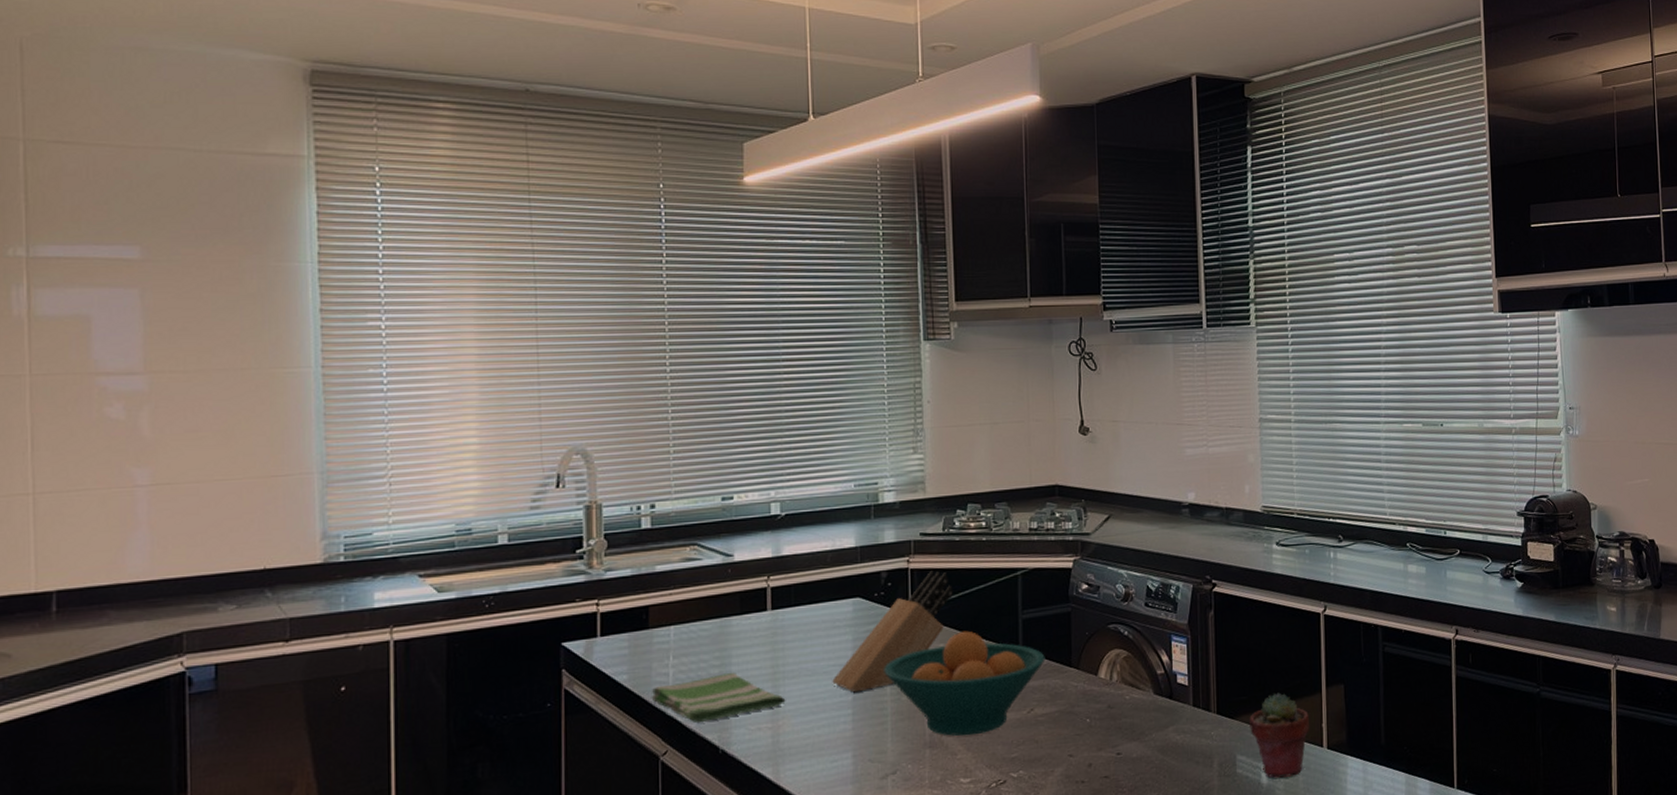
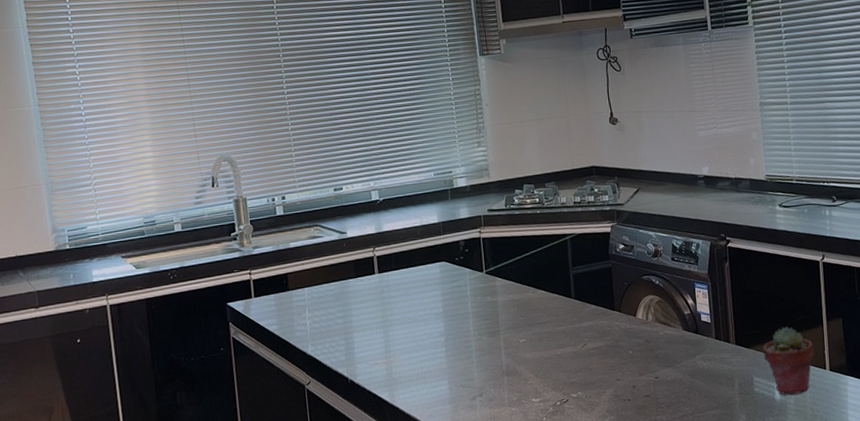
dish towel: present [651,671,786,724] -> none [295,321,395,361]
knife block: present [832,570,953,693] -> none [428,238,517,335]
fruit bowl: present [884,630,1045,736] -> none [467,284,593,366]

